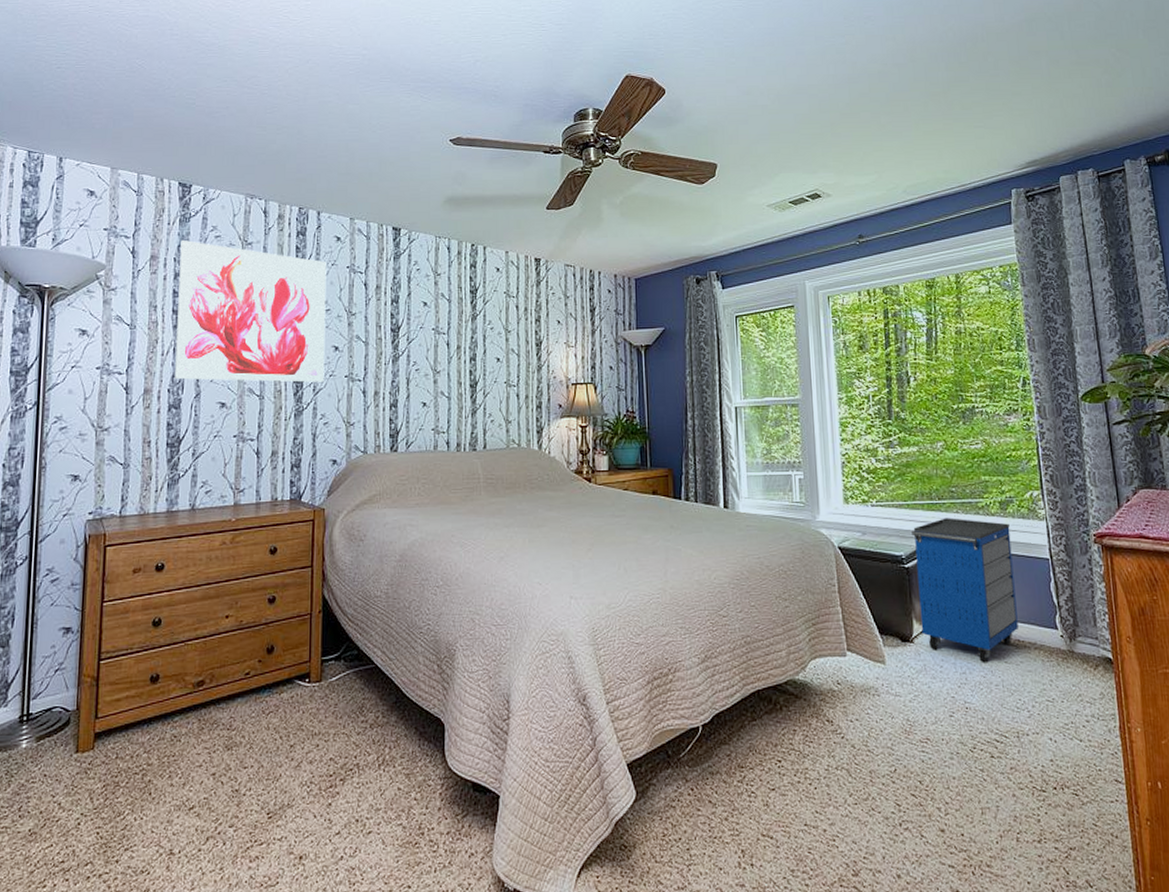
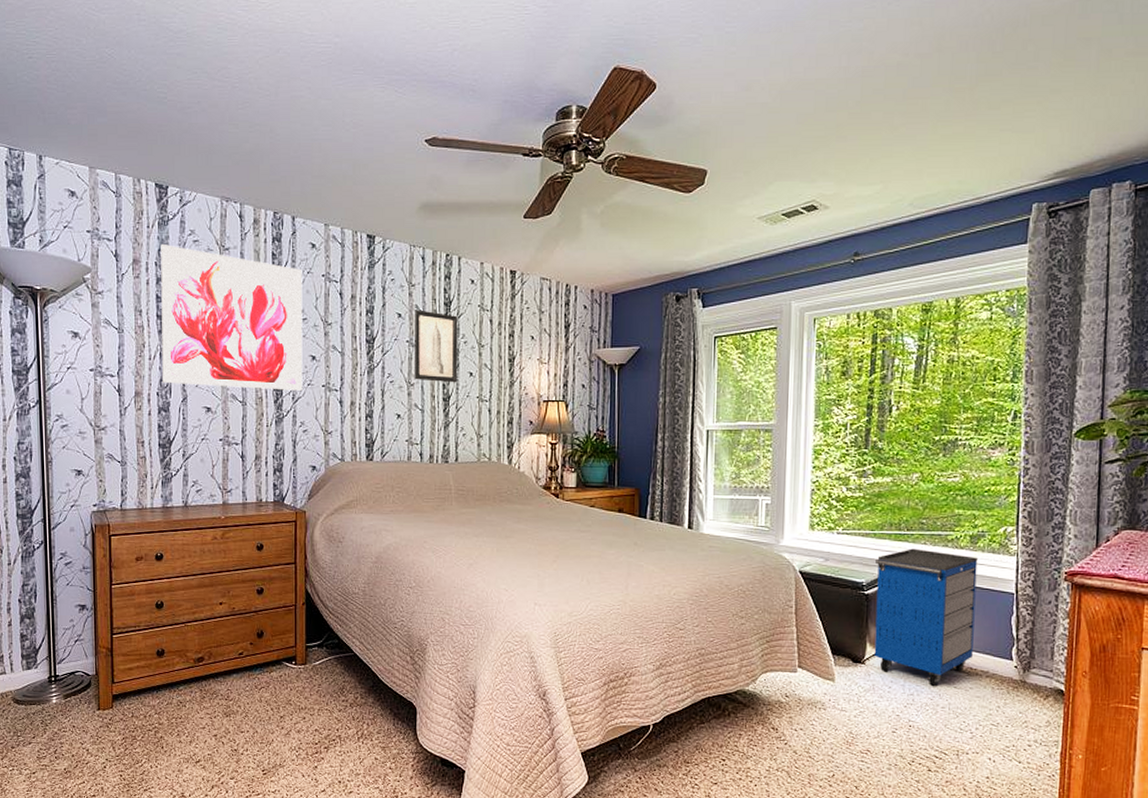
wall art: none [441,298,485,369] -> present [414,310,458,383]

